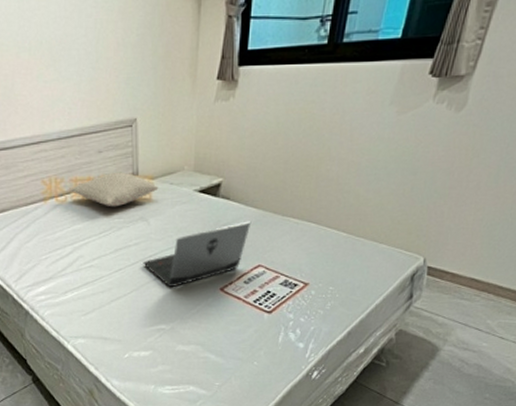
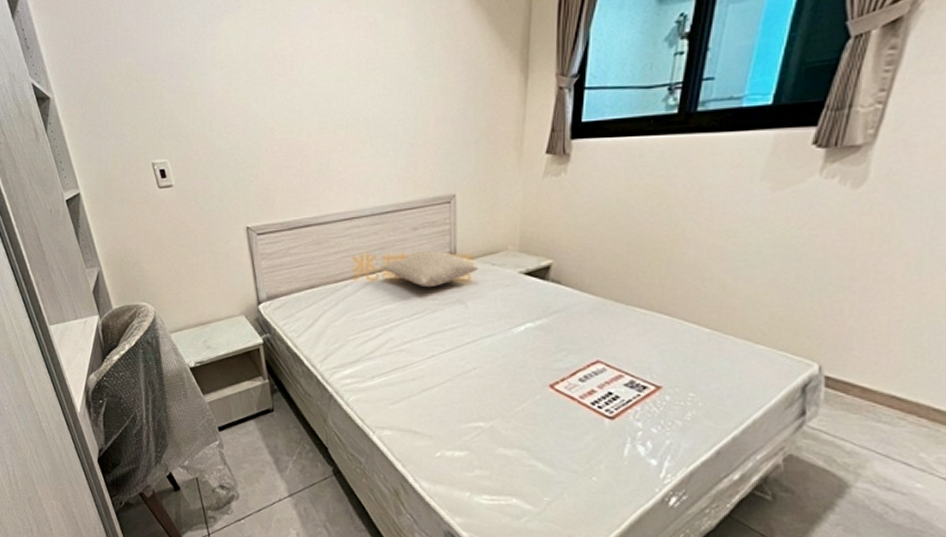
laptop computer: present [143,221,252,288] -> none [459,309,588,380]

